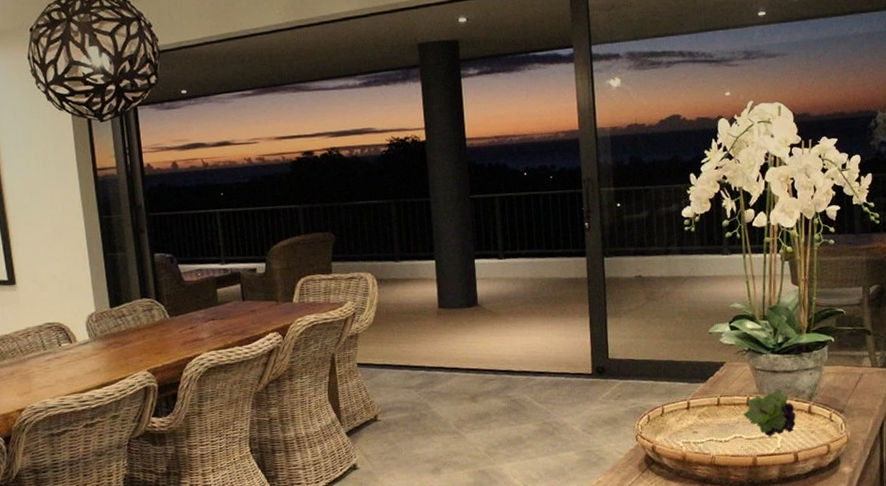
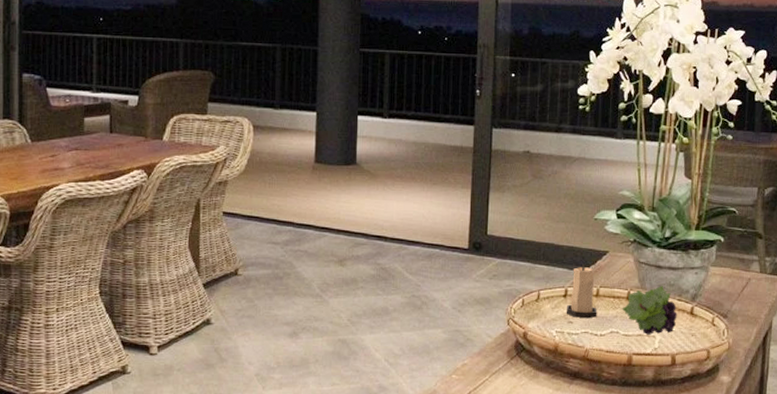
candle: none [691,376,720,428] -> present [567,264,597,319]

